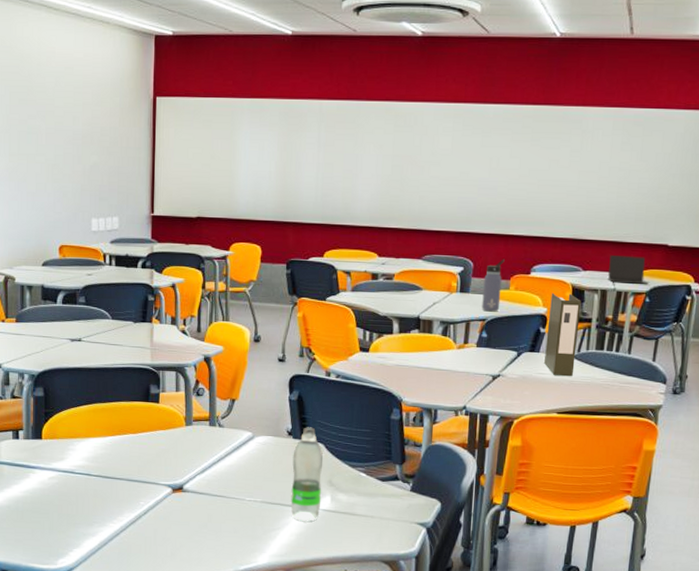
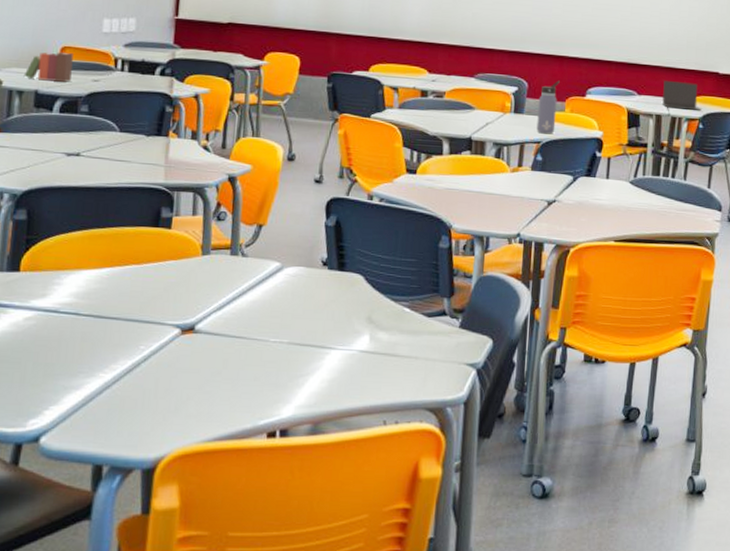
books: none [31,250,70,277] -> present [23,51,73,82]
bottle: present [290,427,323,522] -> none [322,256,362,365]
binder: present [544,293,581,376] -> none [601,116,637,202]

